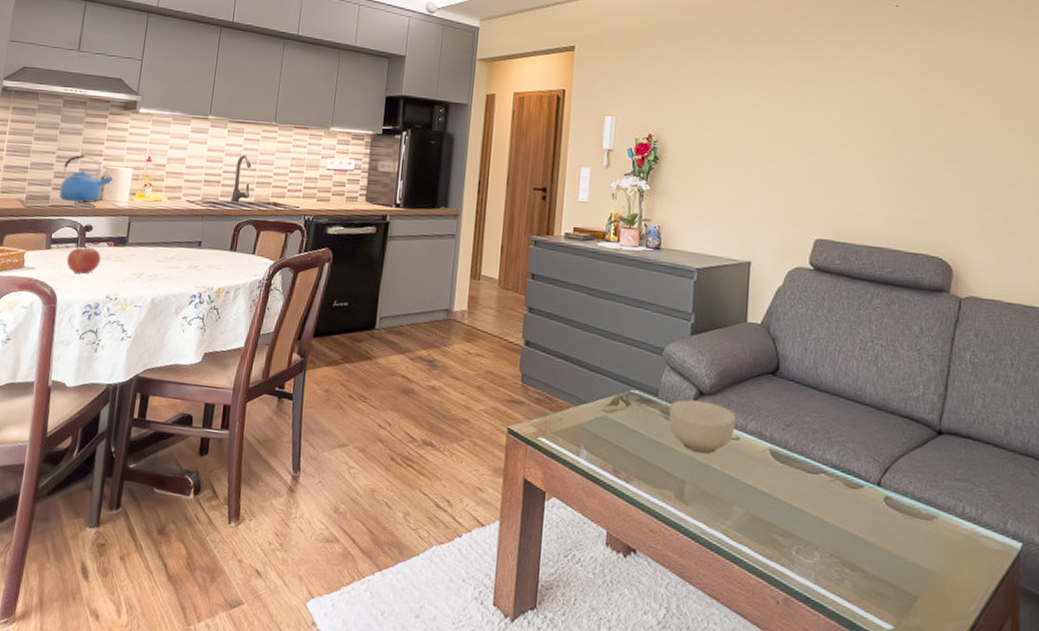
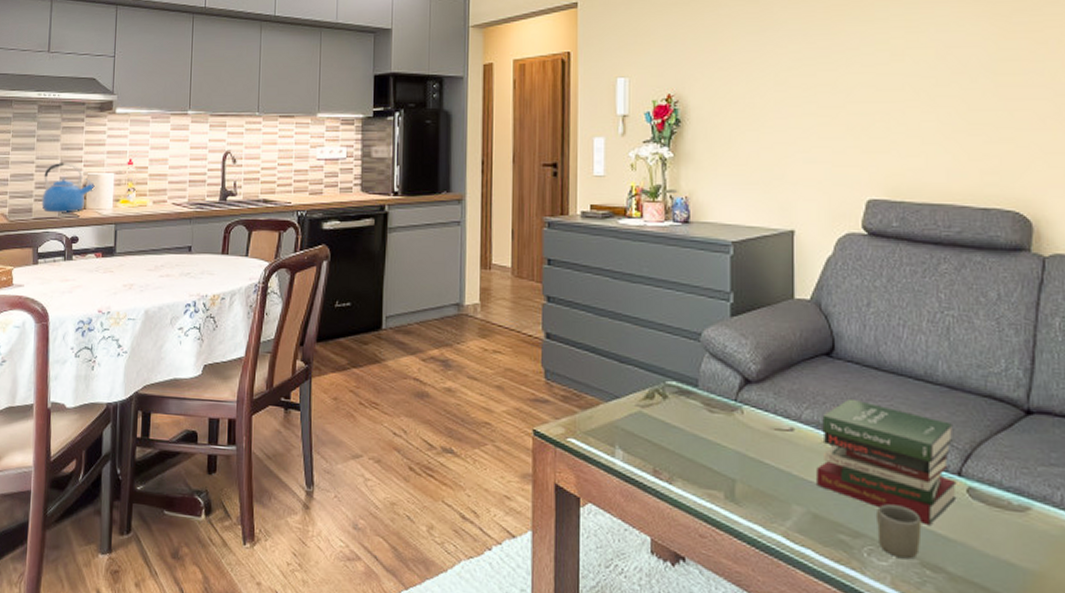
fruit: present [66,245,101,274] -> none [55,258,90,288]
bowl: present [668,399,738,454] -> none [710,389,791,449]
books: none [756,413,877,528] -> present [817,398,957,525]
cup: none [805,508,844,558] -> present [875,504,922,559]

